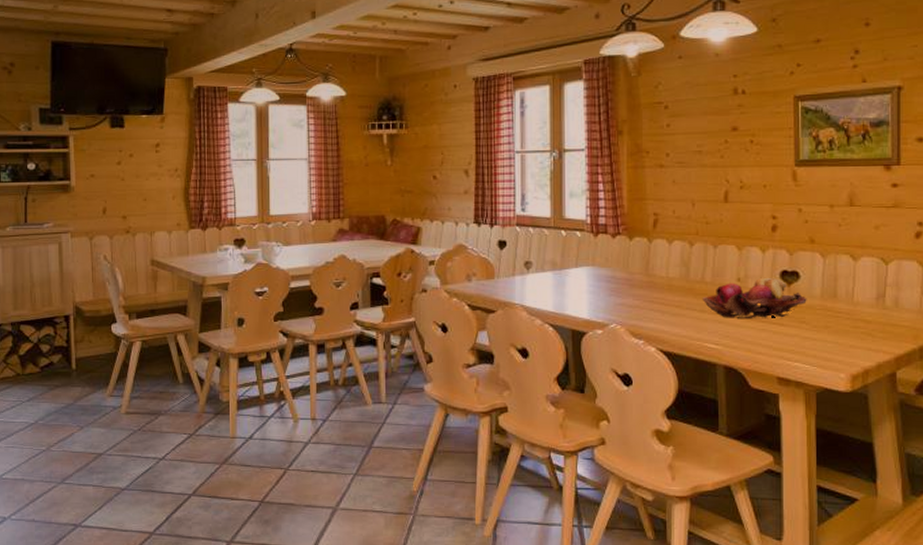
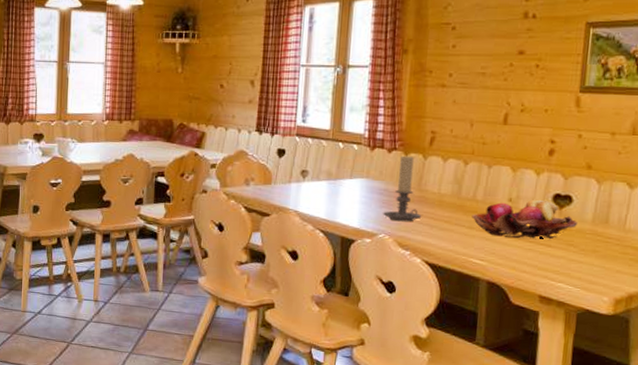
candle holder: none [612,240,652,310] -> present [383,155,422,222]

